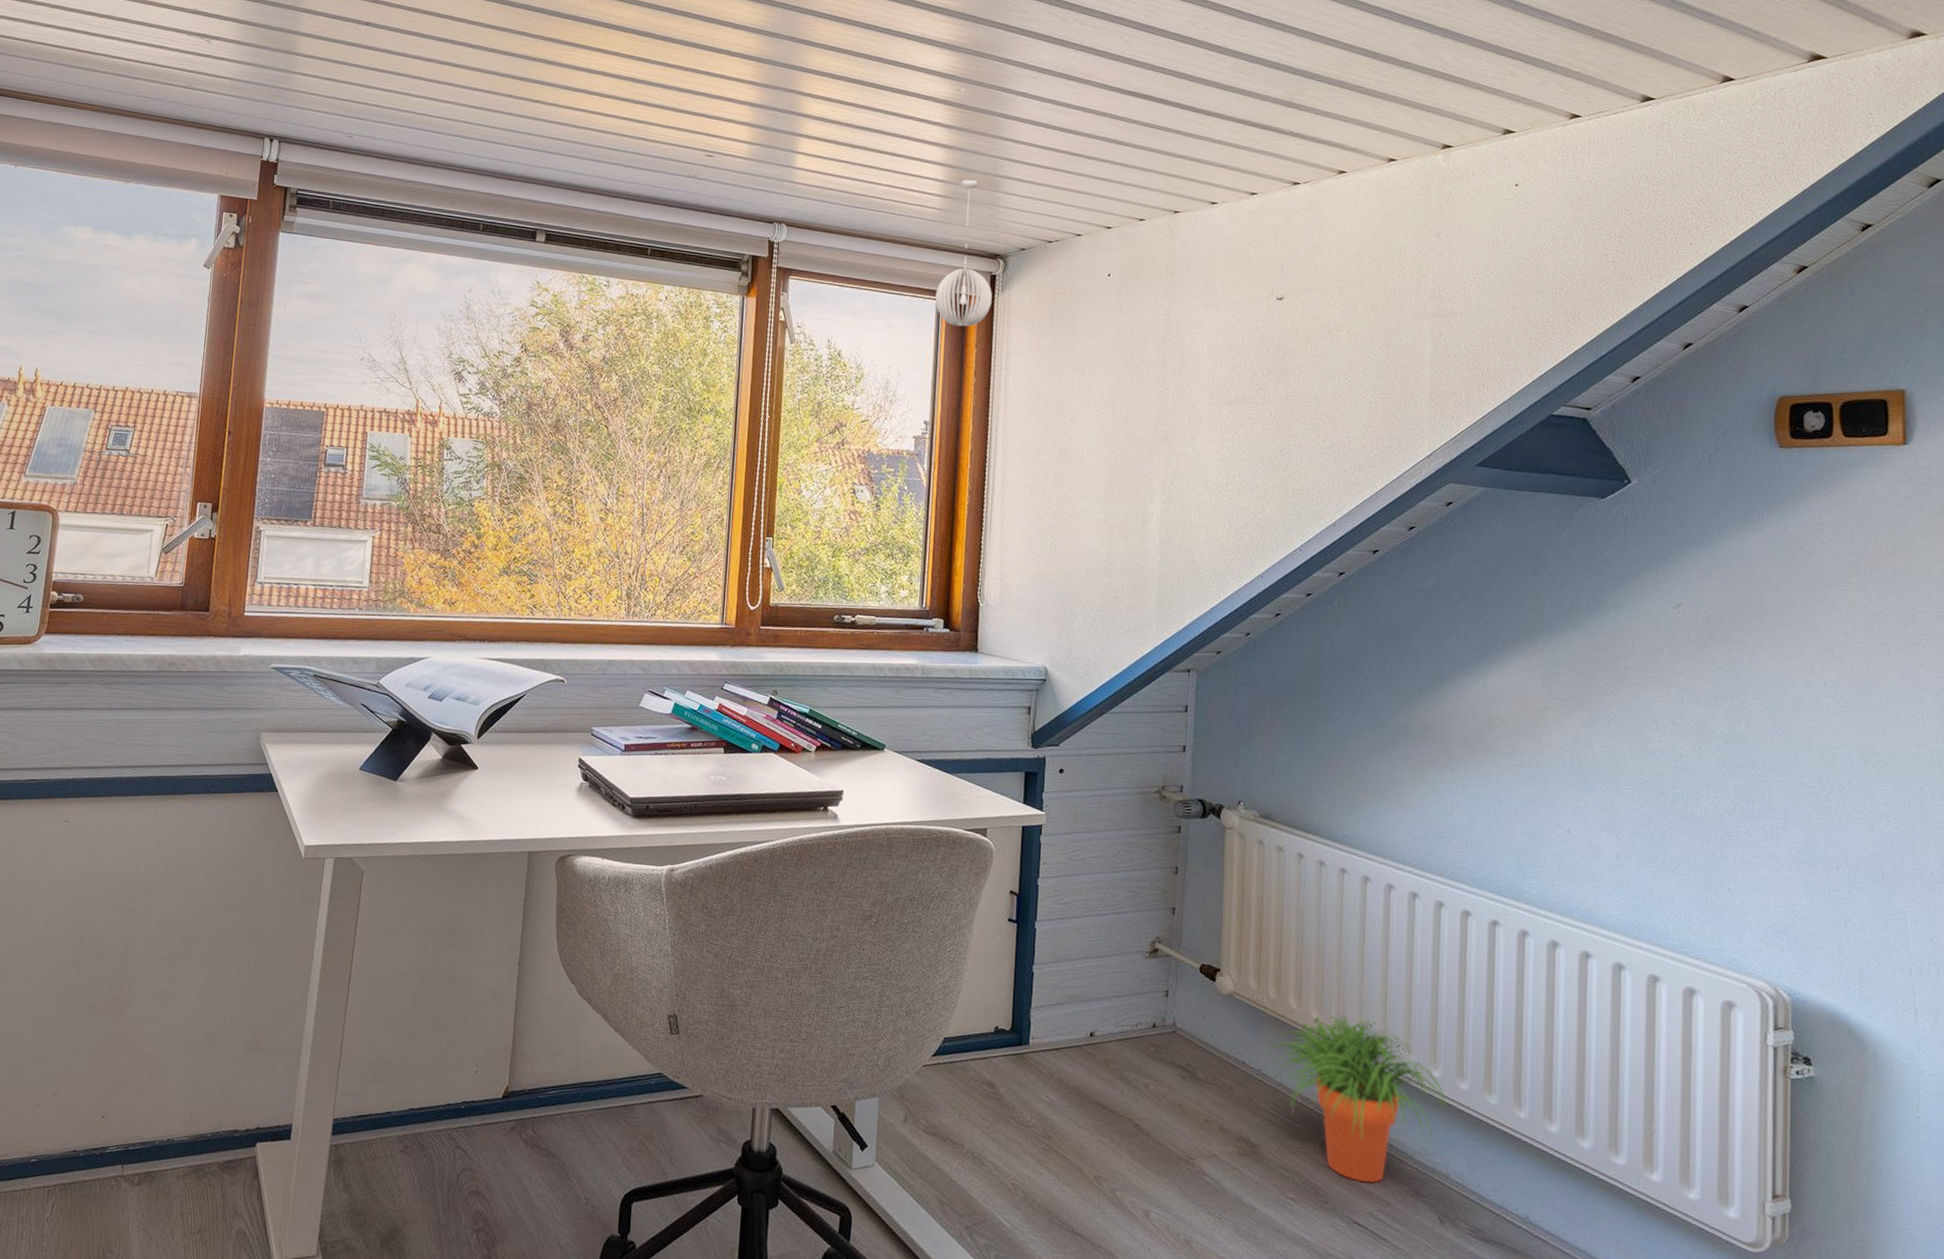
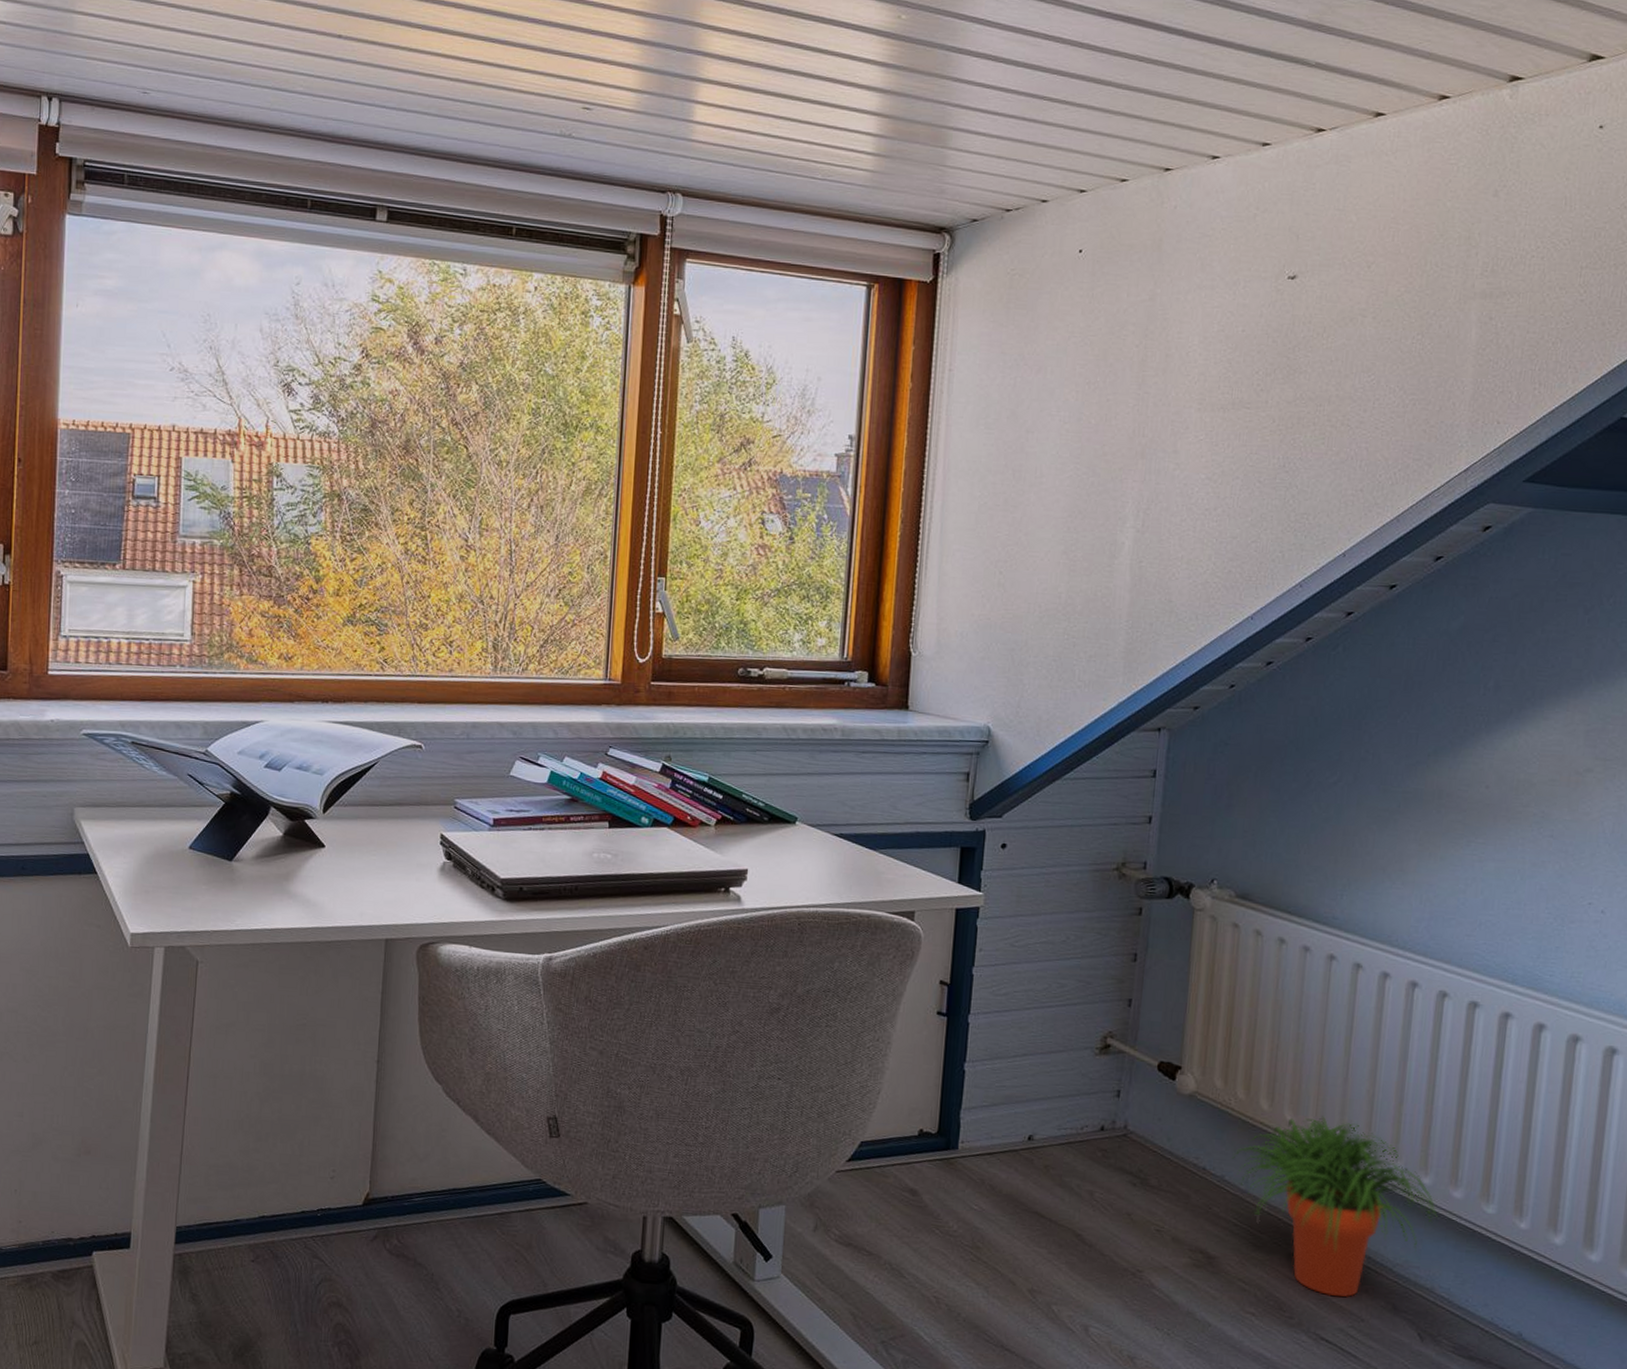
pendant light: present [935,180,992,327] -> none [865,133,935,319]

